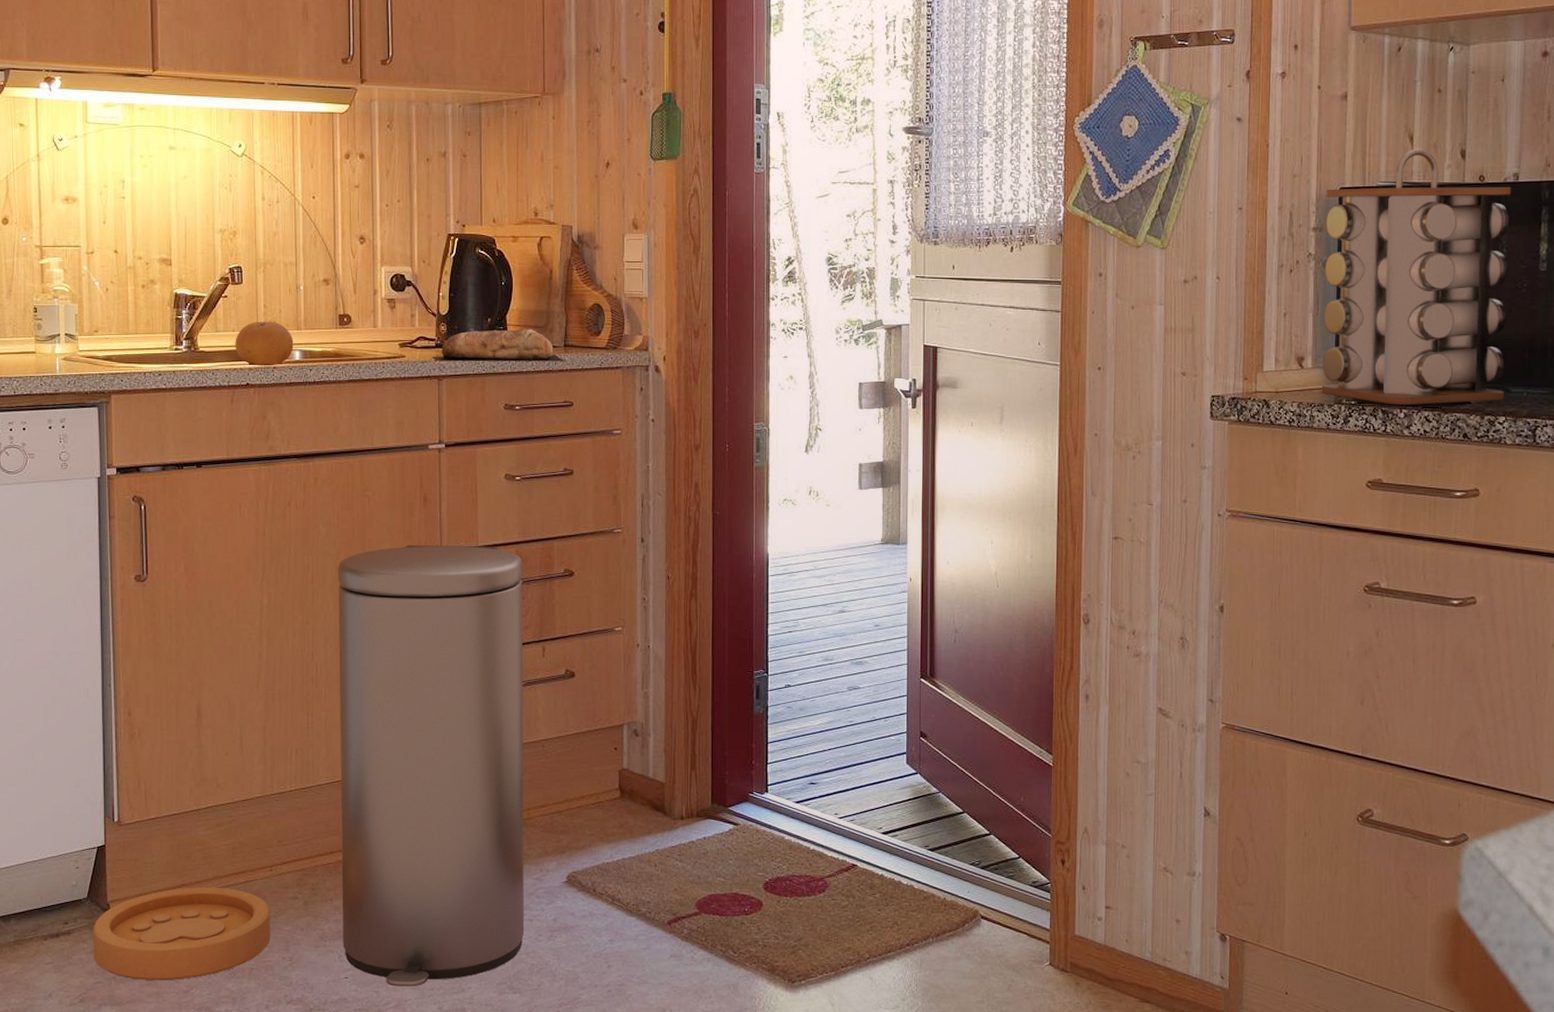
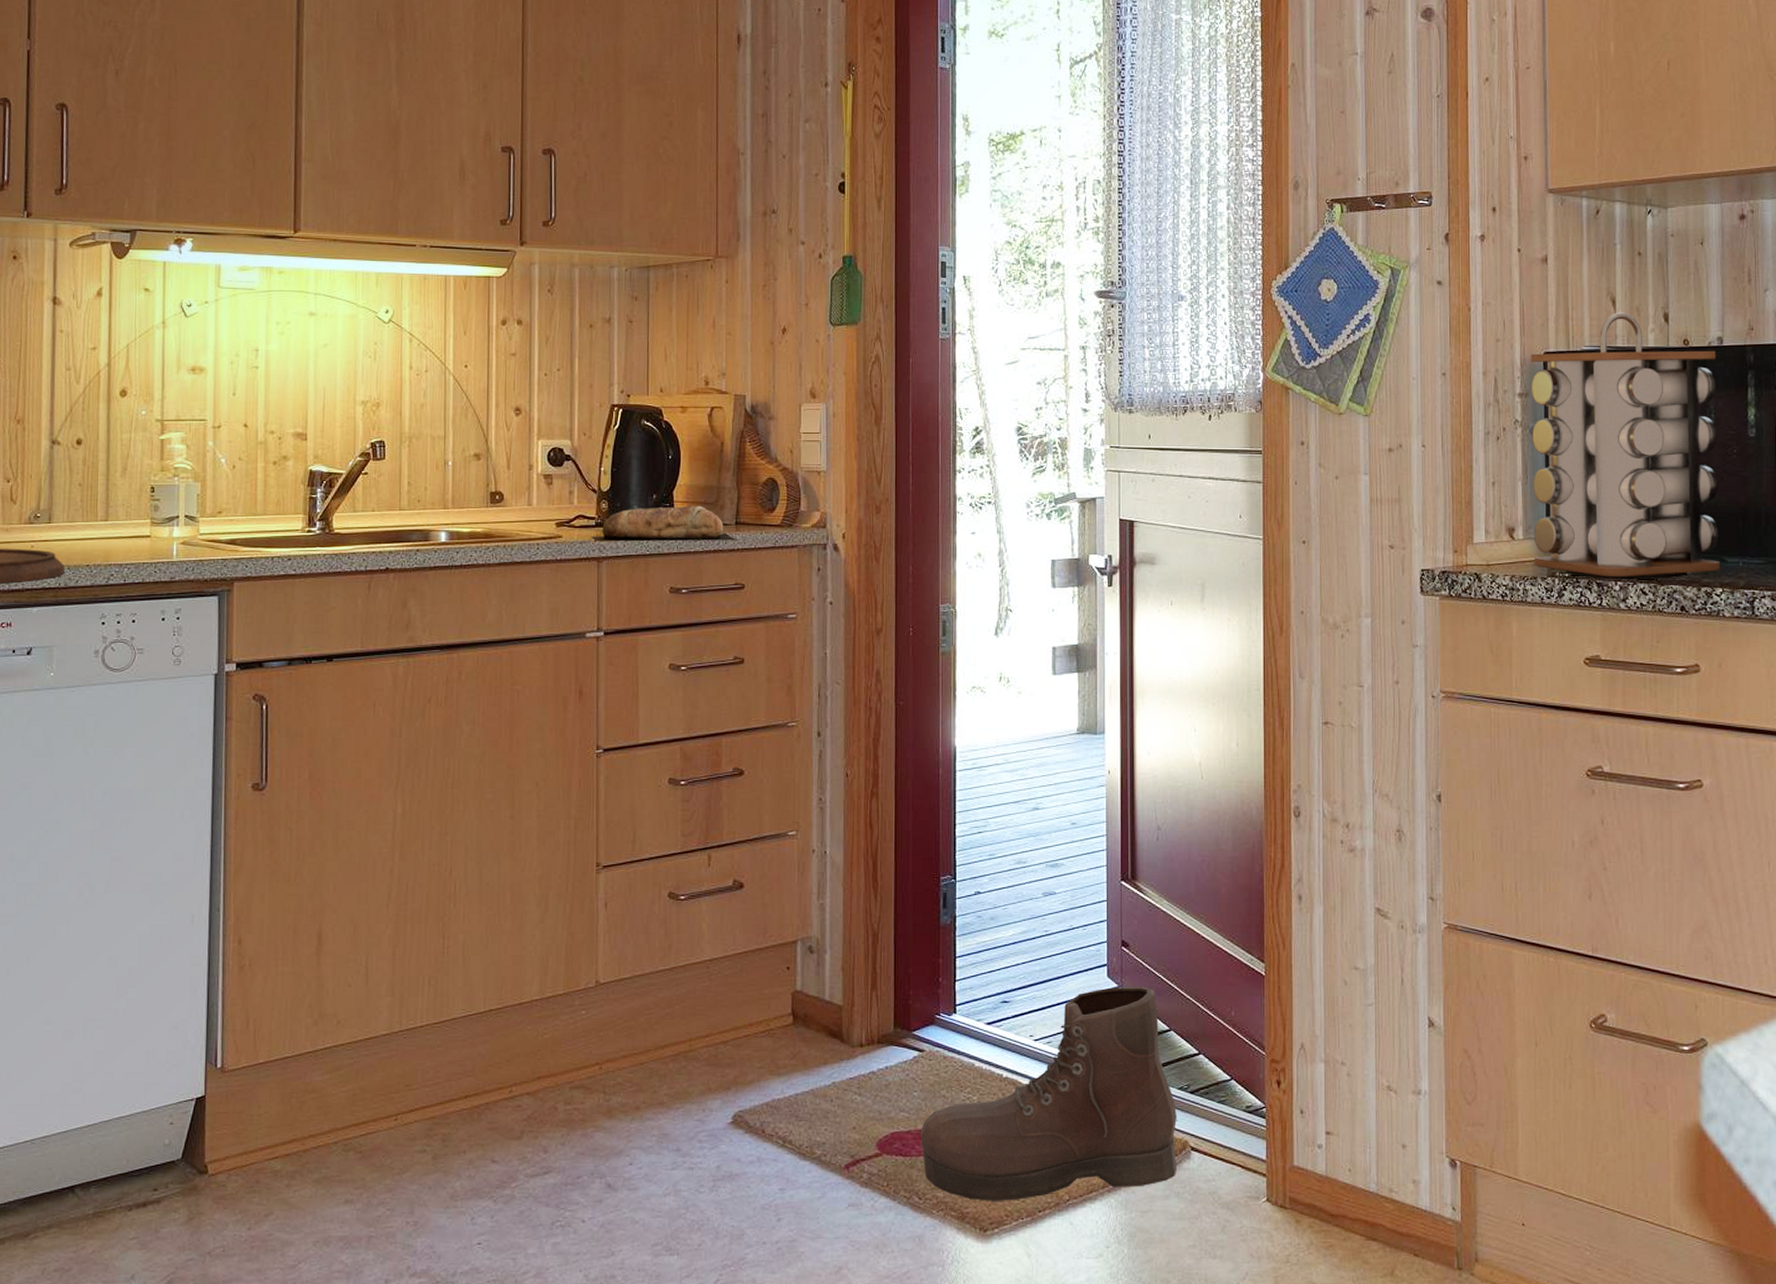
pet bowl: present [93,886,270,981] -> none [186,1141,394,1255]
fruit: present [235,321,294,366] -> none [374,499,440,549]
pedal bin: present [337,545,524,987] -> none [476,744,687,1252]
boot: none [735,773,968,957] -> present [920,987,1177,1201]

